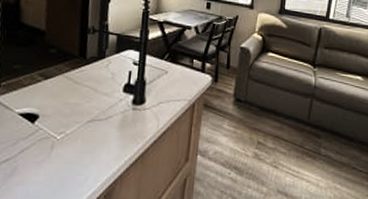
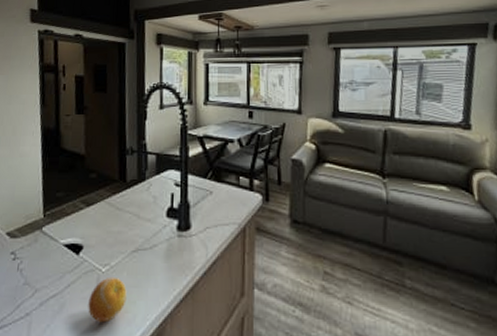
fruit: none [40,143,81,184] -> present [88,276,127,323]

